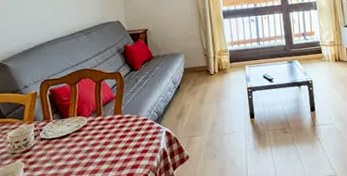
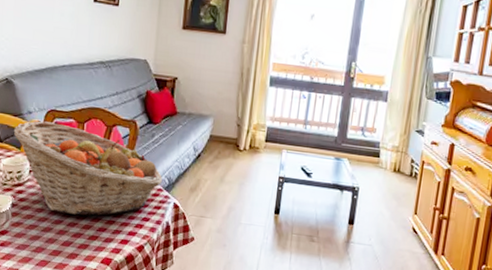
fruit basket: none [14,90,153,166] -> present [13,121,163,216]

